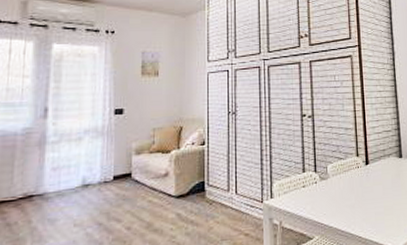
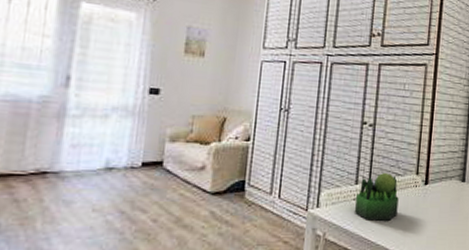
plant: none [304,158,345,205] -> present [354,172,399,221]

